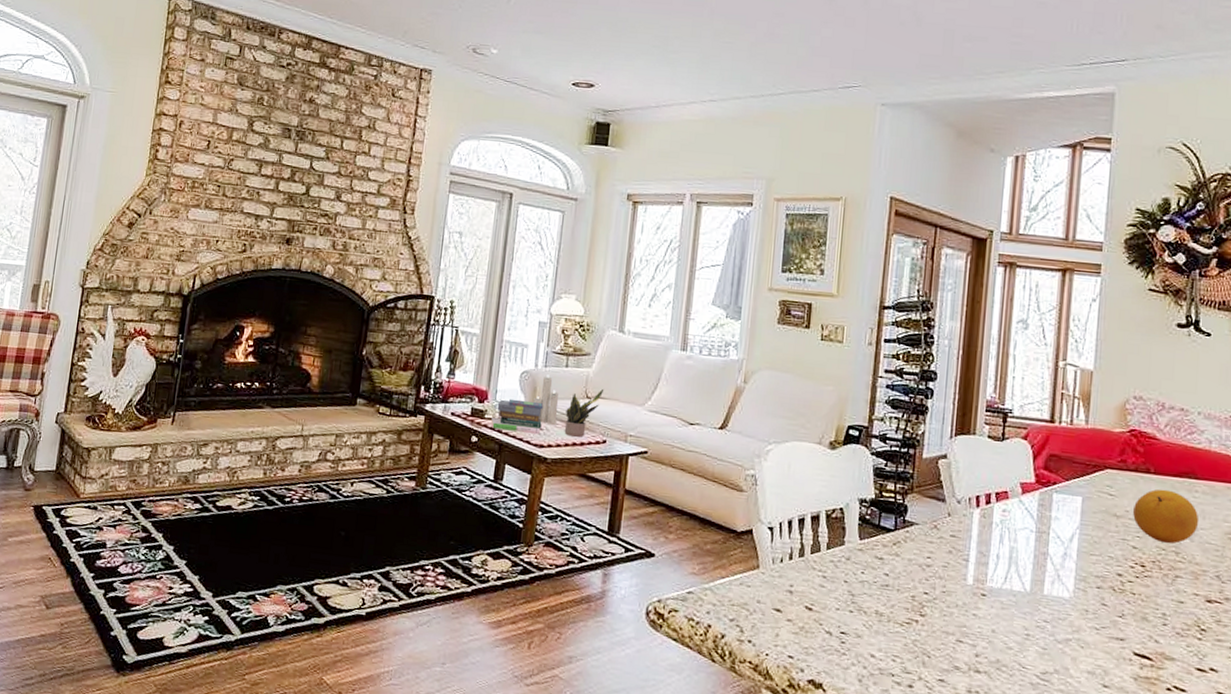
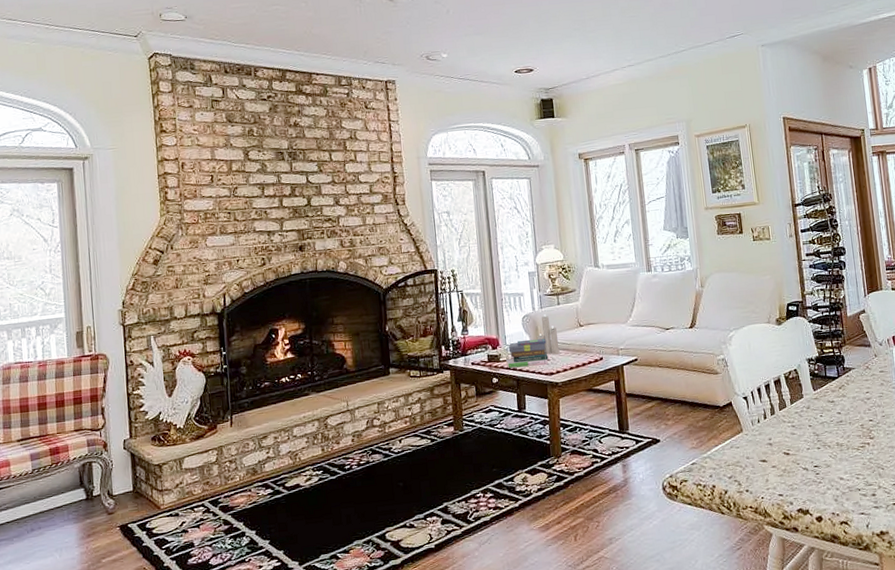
potted plant: present [564,388,604,438] -> none [565,316,593,361]

